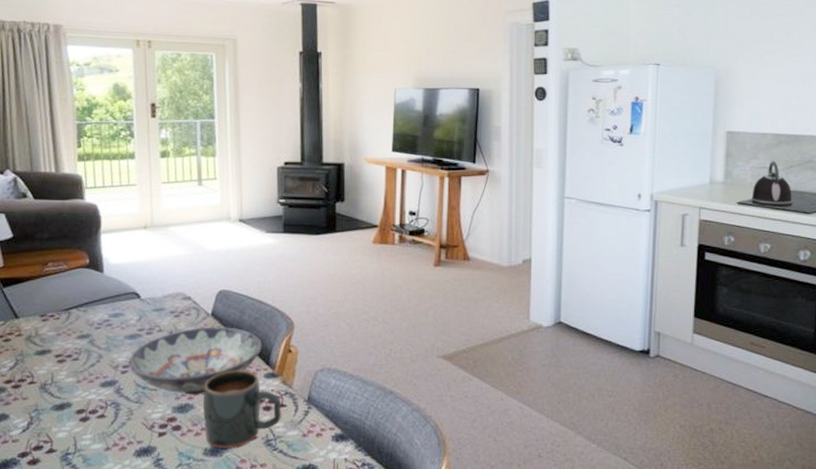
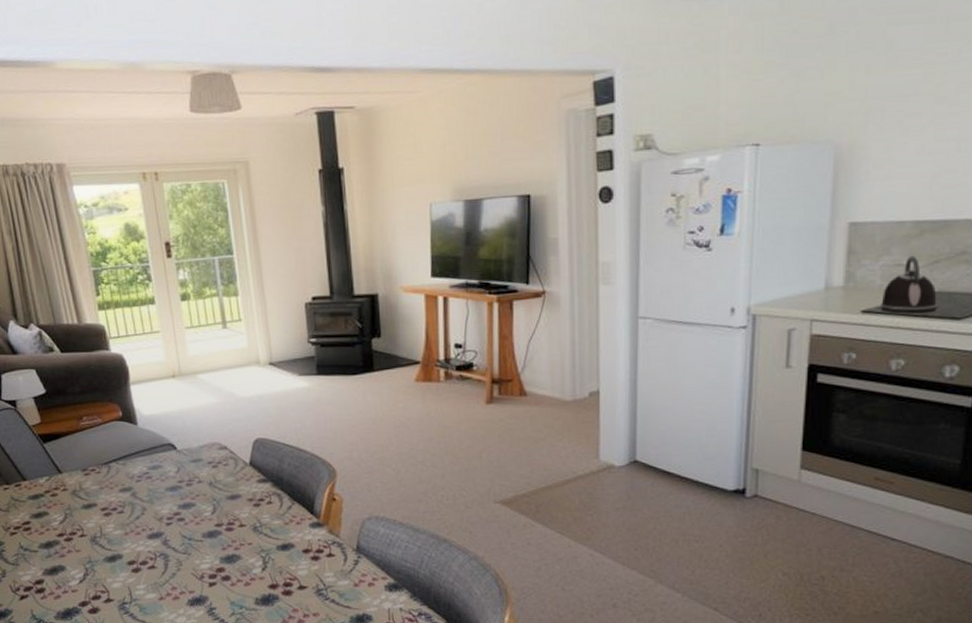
bowl: present [128,327,263,395] -> none [172,476,306,546]
mug: present [203,370,282,449] -> none [249,520,331,598]

